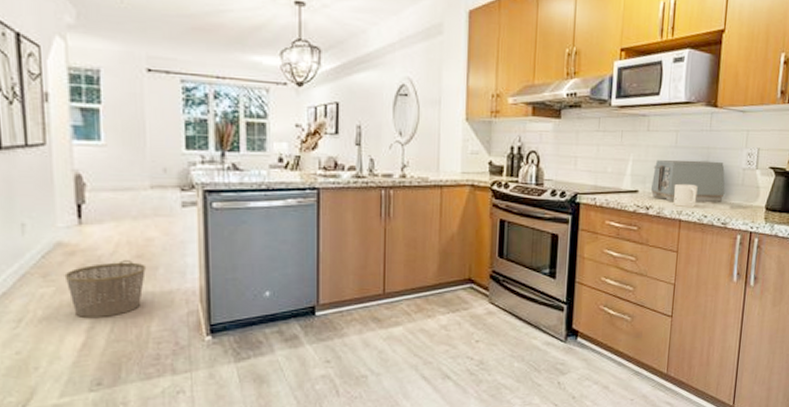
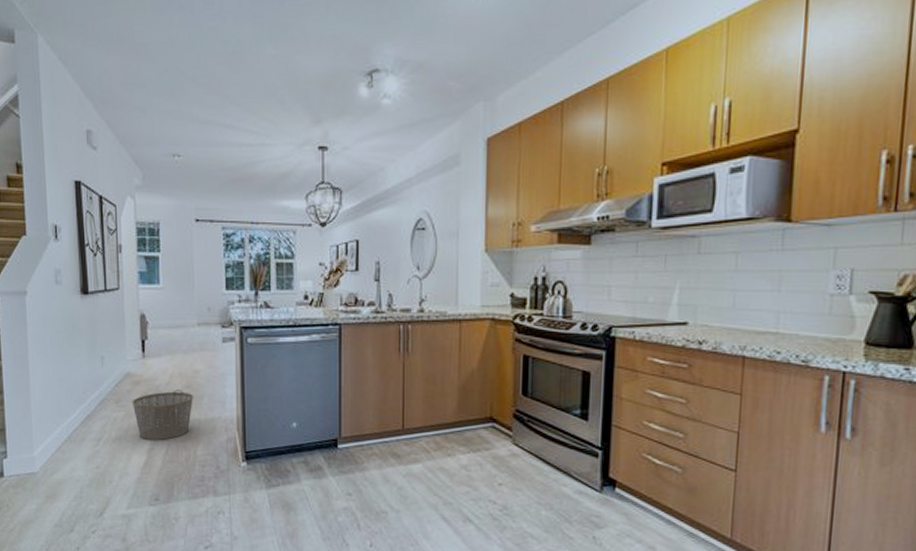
toaster: present [650,159,725,203] -> none [703,286,806,337]
mug: present [673,183,698,208] -> none [734,313,767,343]

